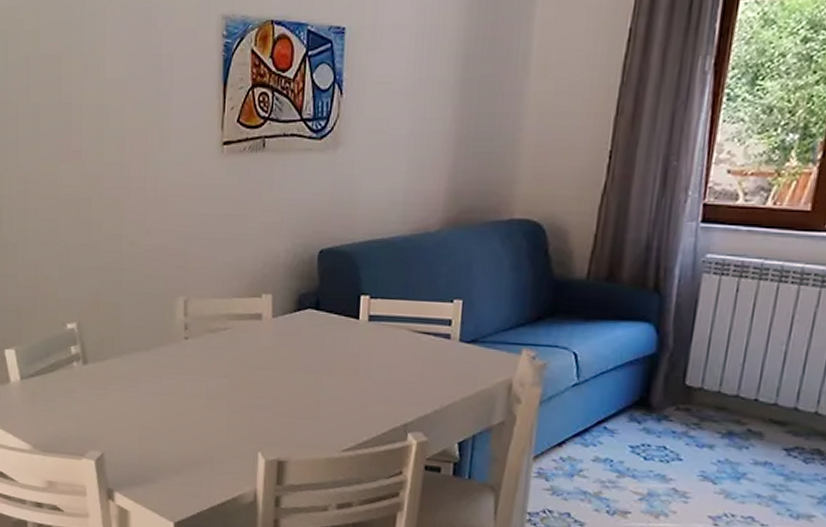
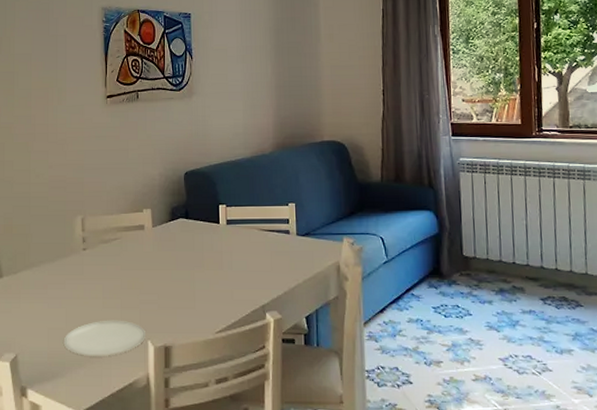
plate: none [157,424,256,466] -> present [63,320,145,357]

